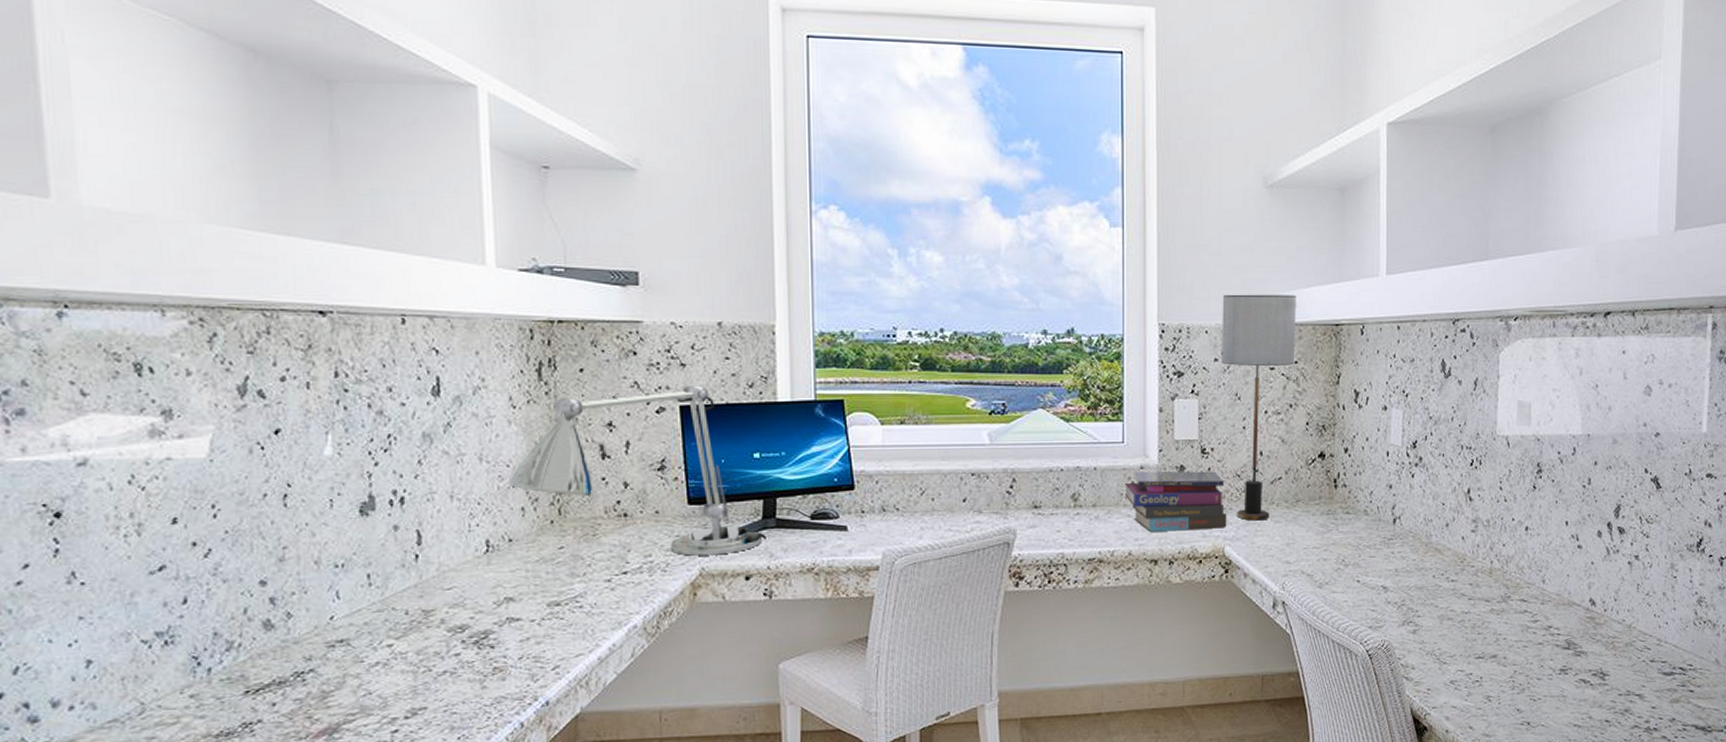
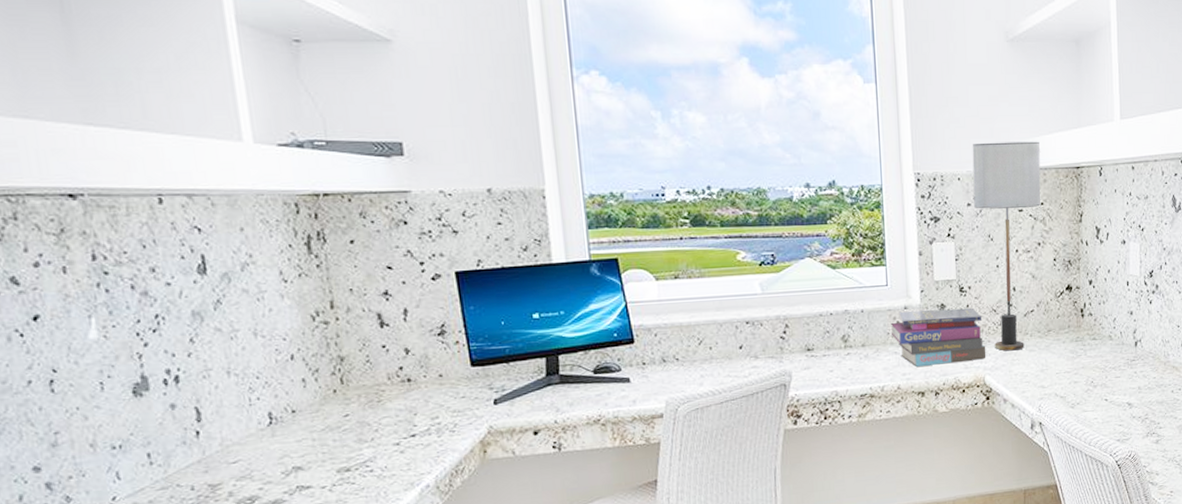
desk lamp: present [507,385,766,556] -> none [285,251,552,416]

